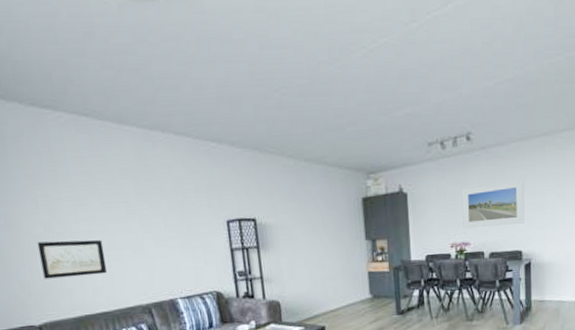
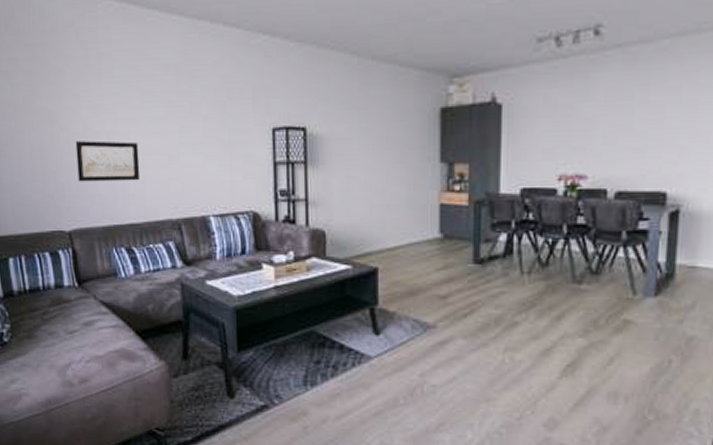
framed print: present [461,180,525,228] -> none [578,92,678,155]

